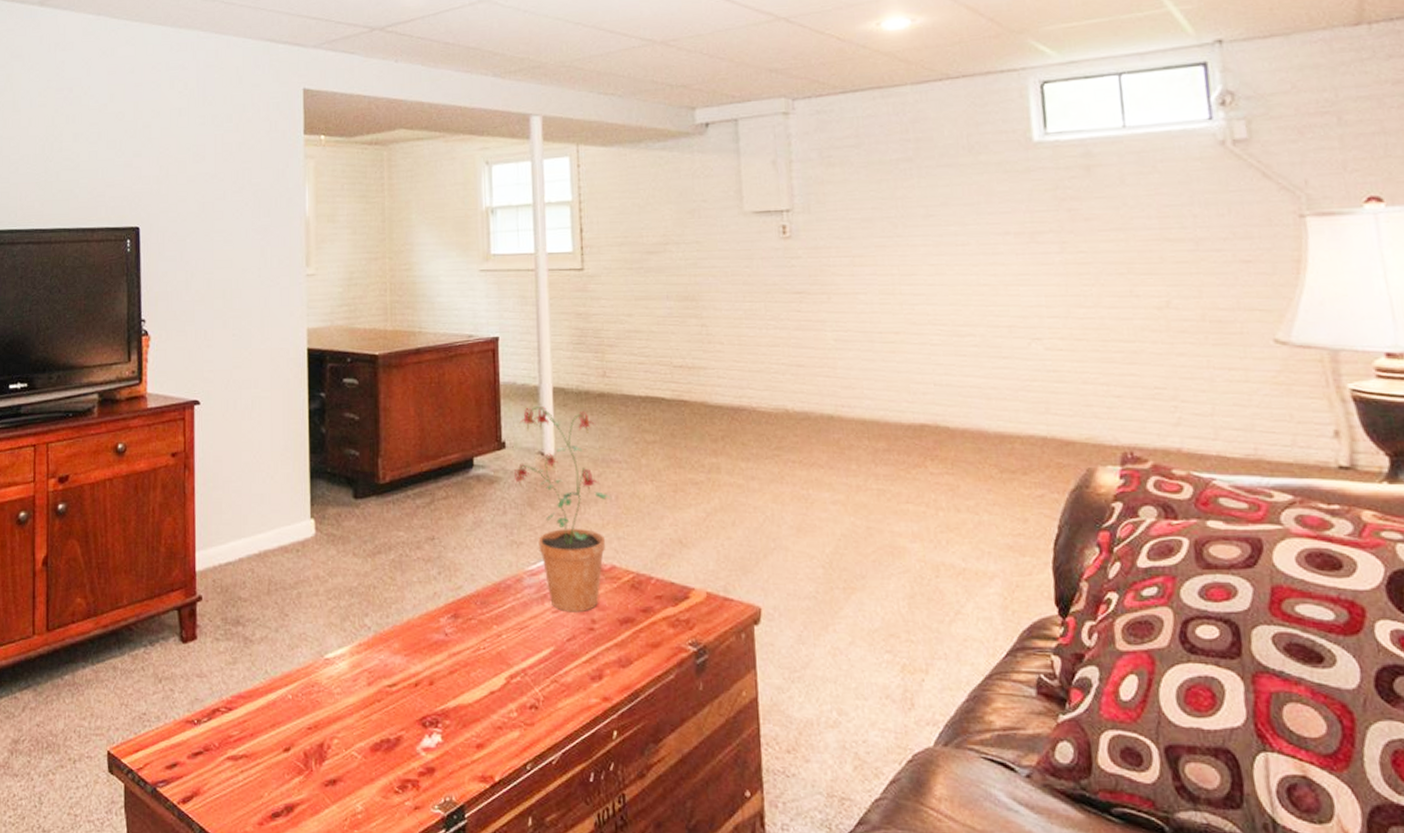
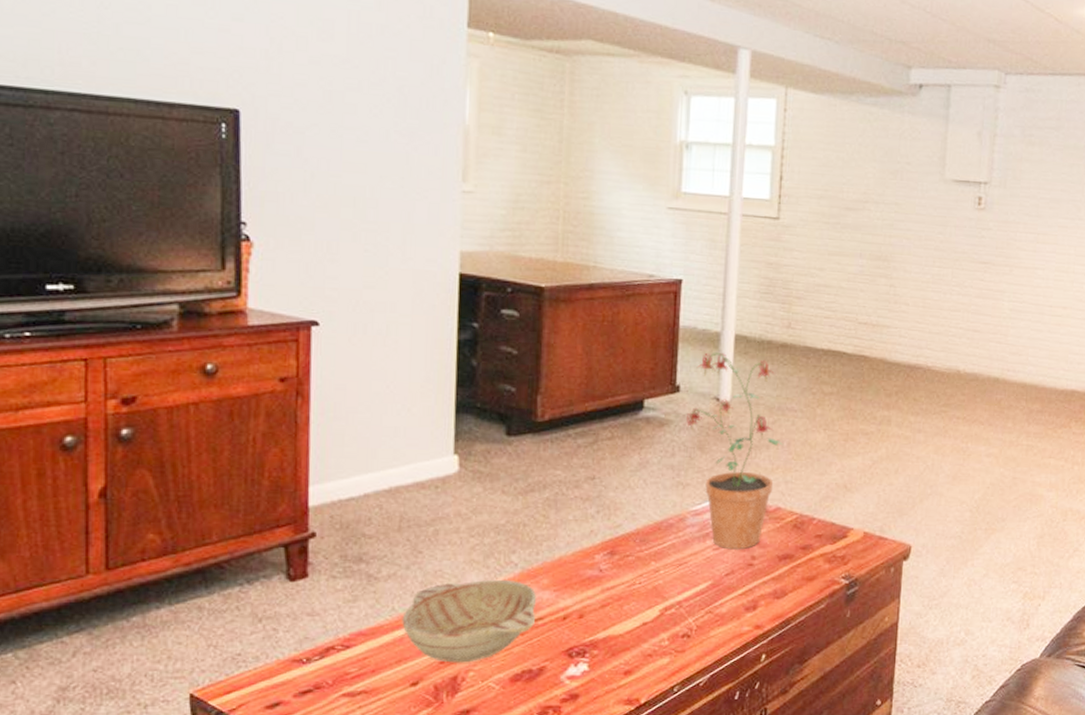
decorative bowl: none [274,643,390,729] -> present [402,579,537,663]

